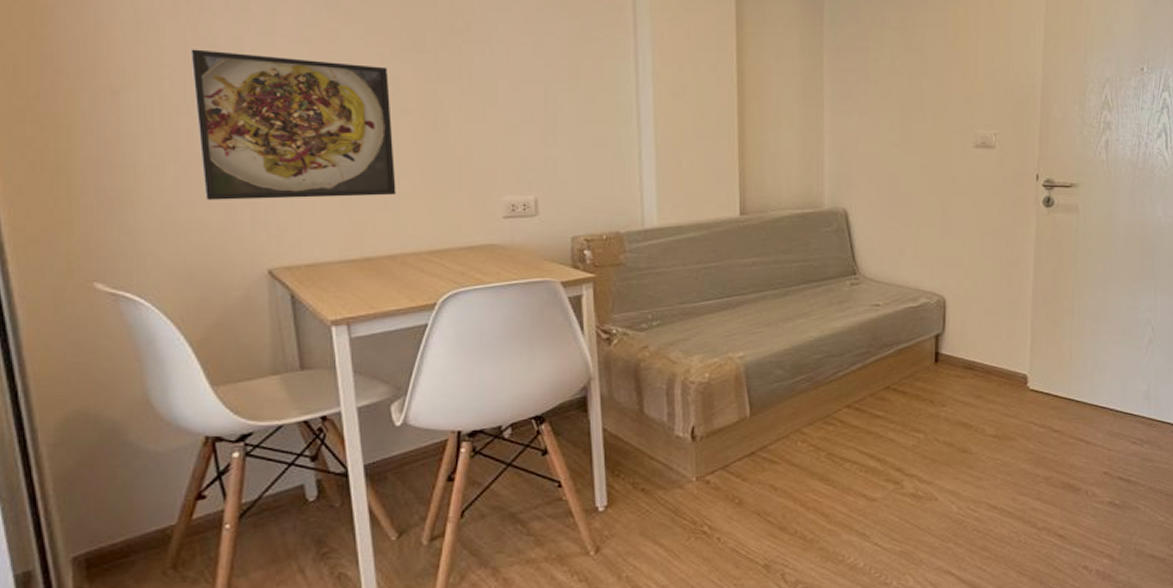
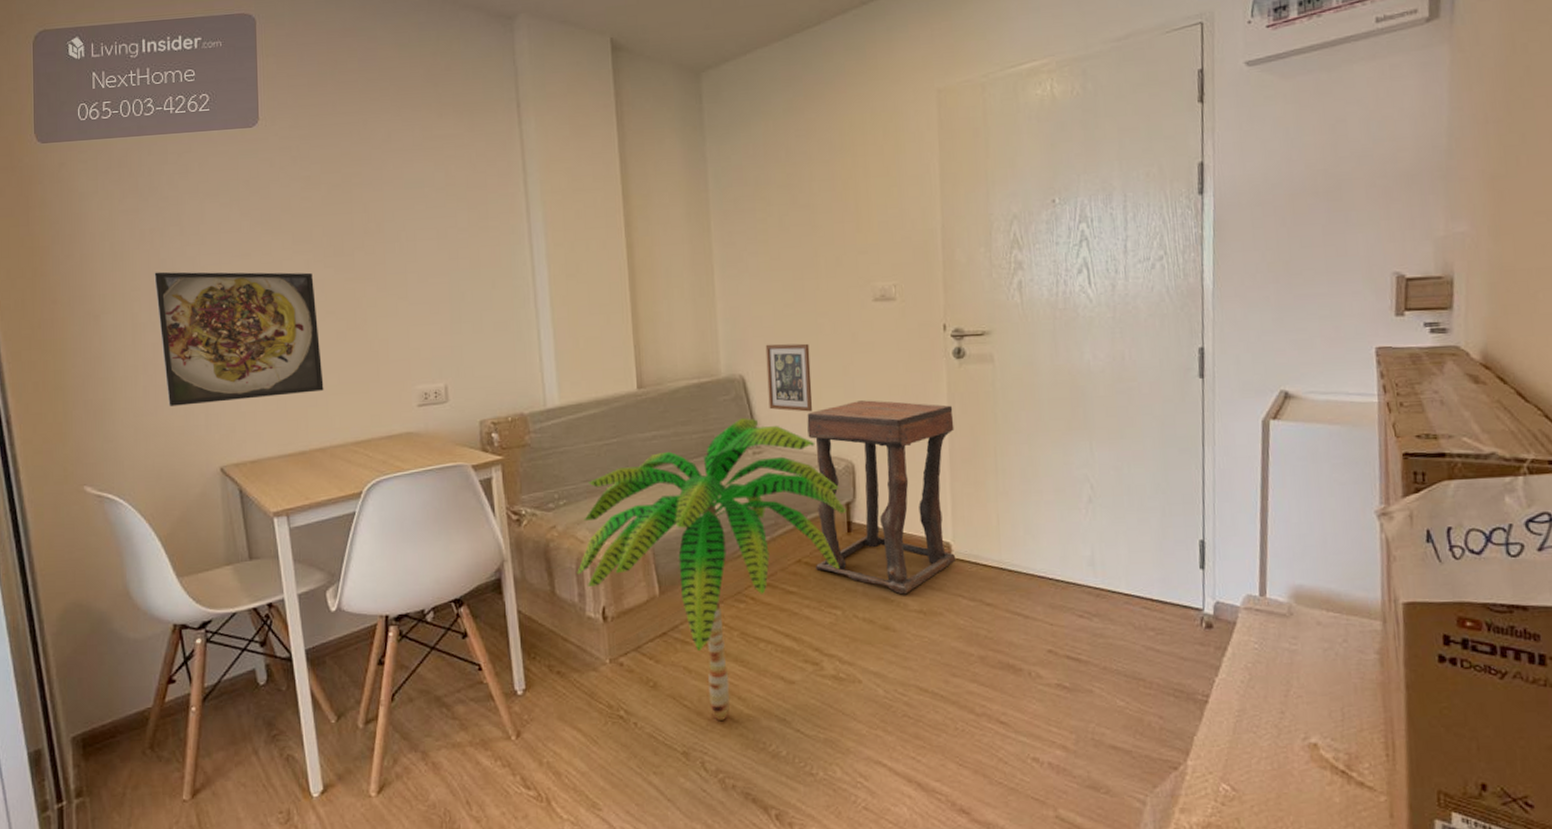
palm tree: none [667,250,935,535] -> present [577,418,846,721]
picture frame: none [869,180,912,248] -> present [765,343,813,412]
side table: none [902,240,1039,421] -> present [807,400,955,595]

